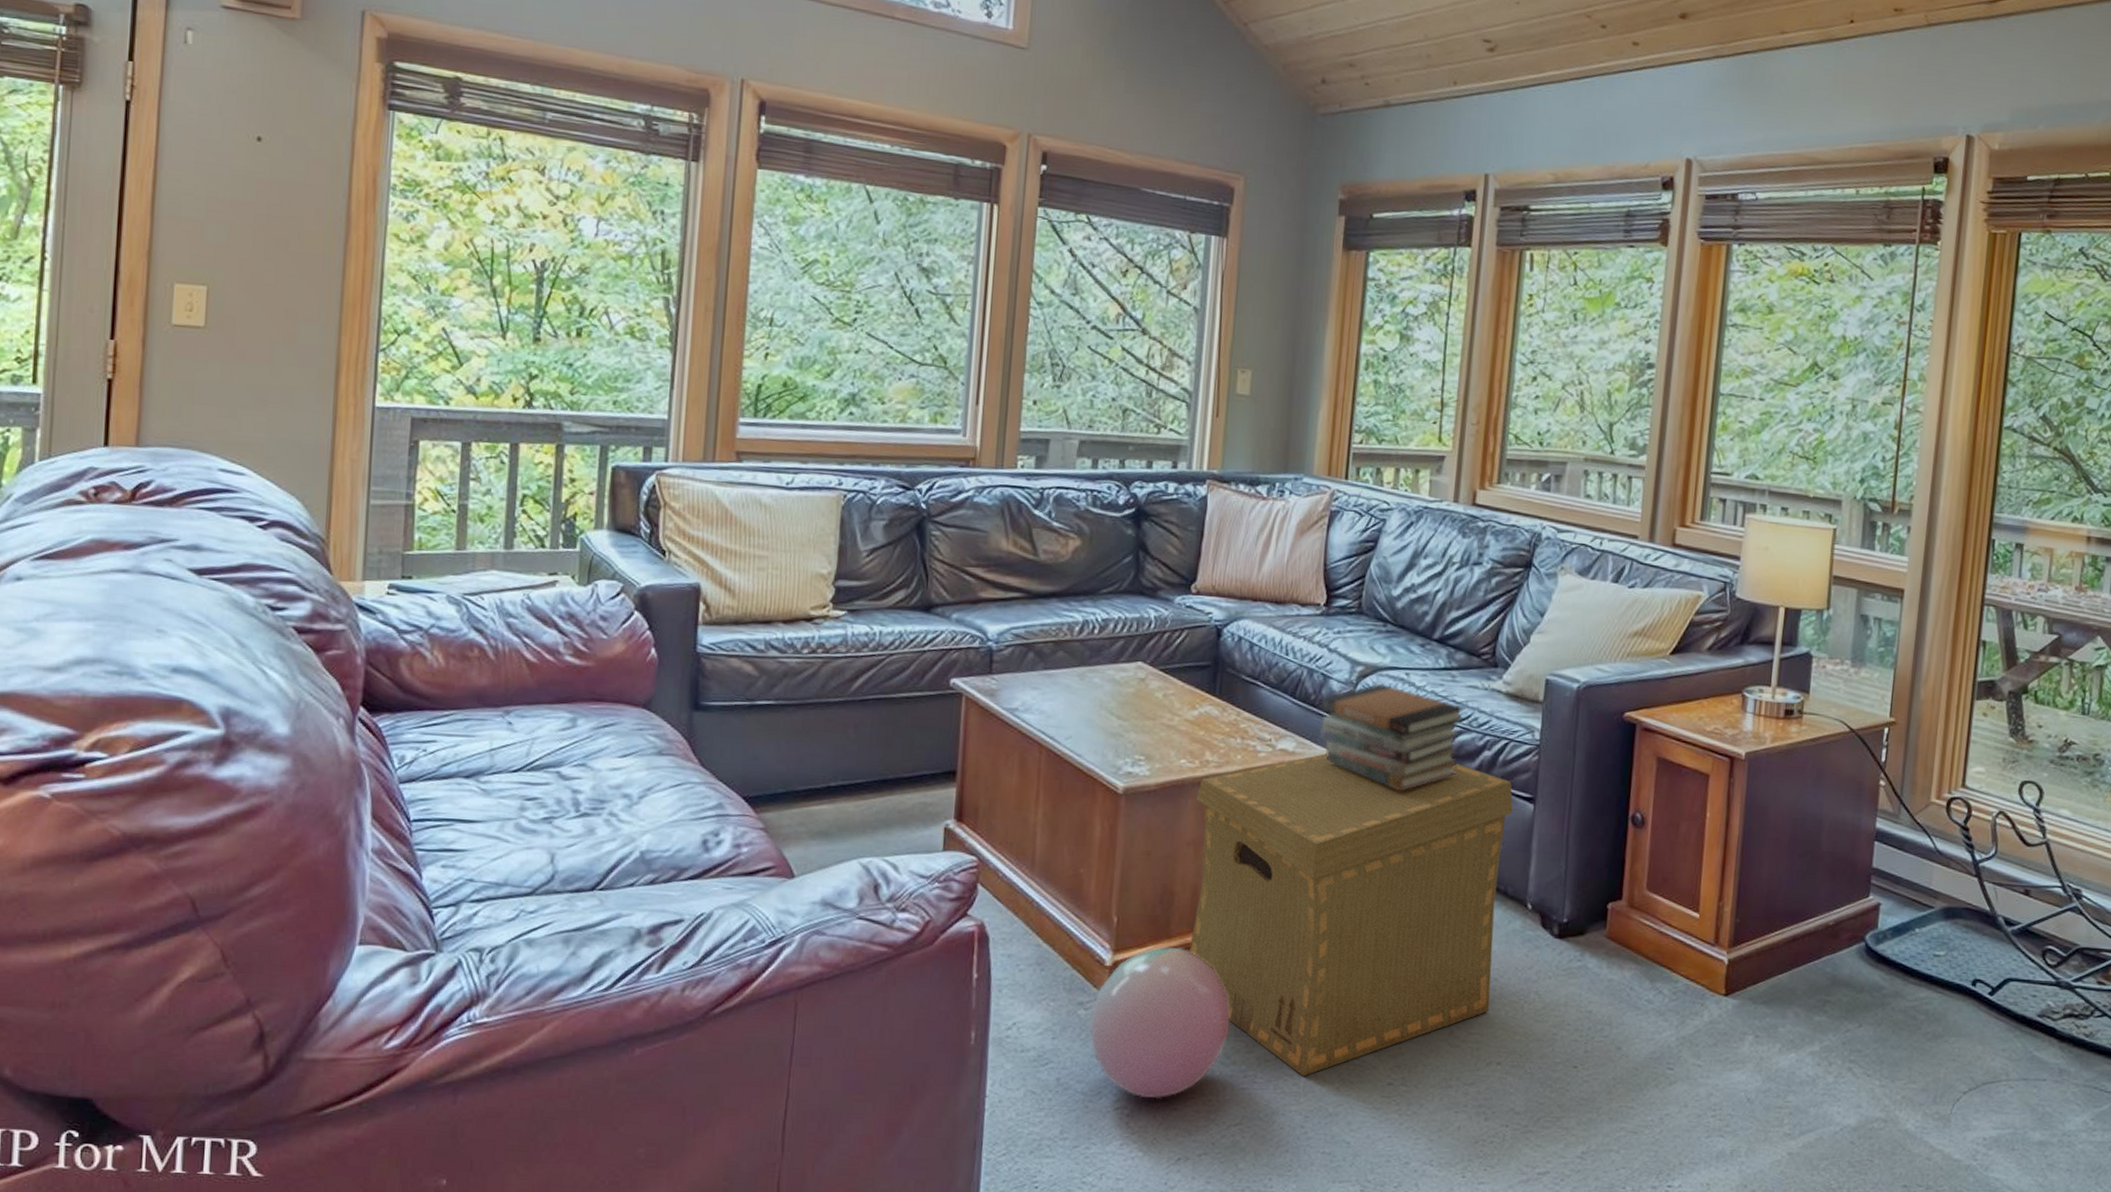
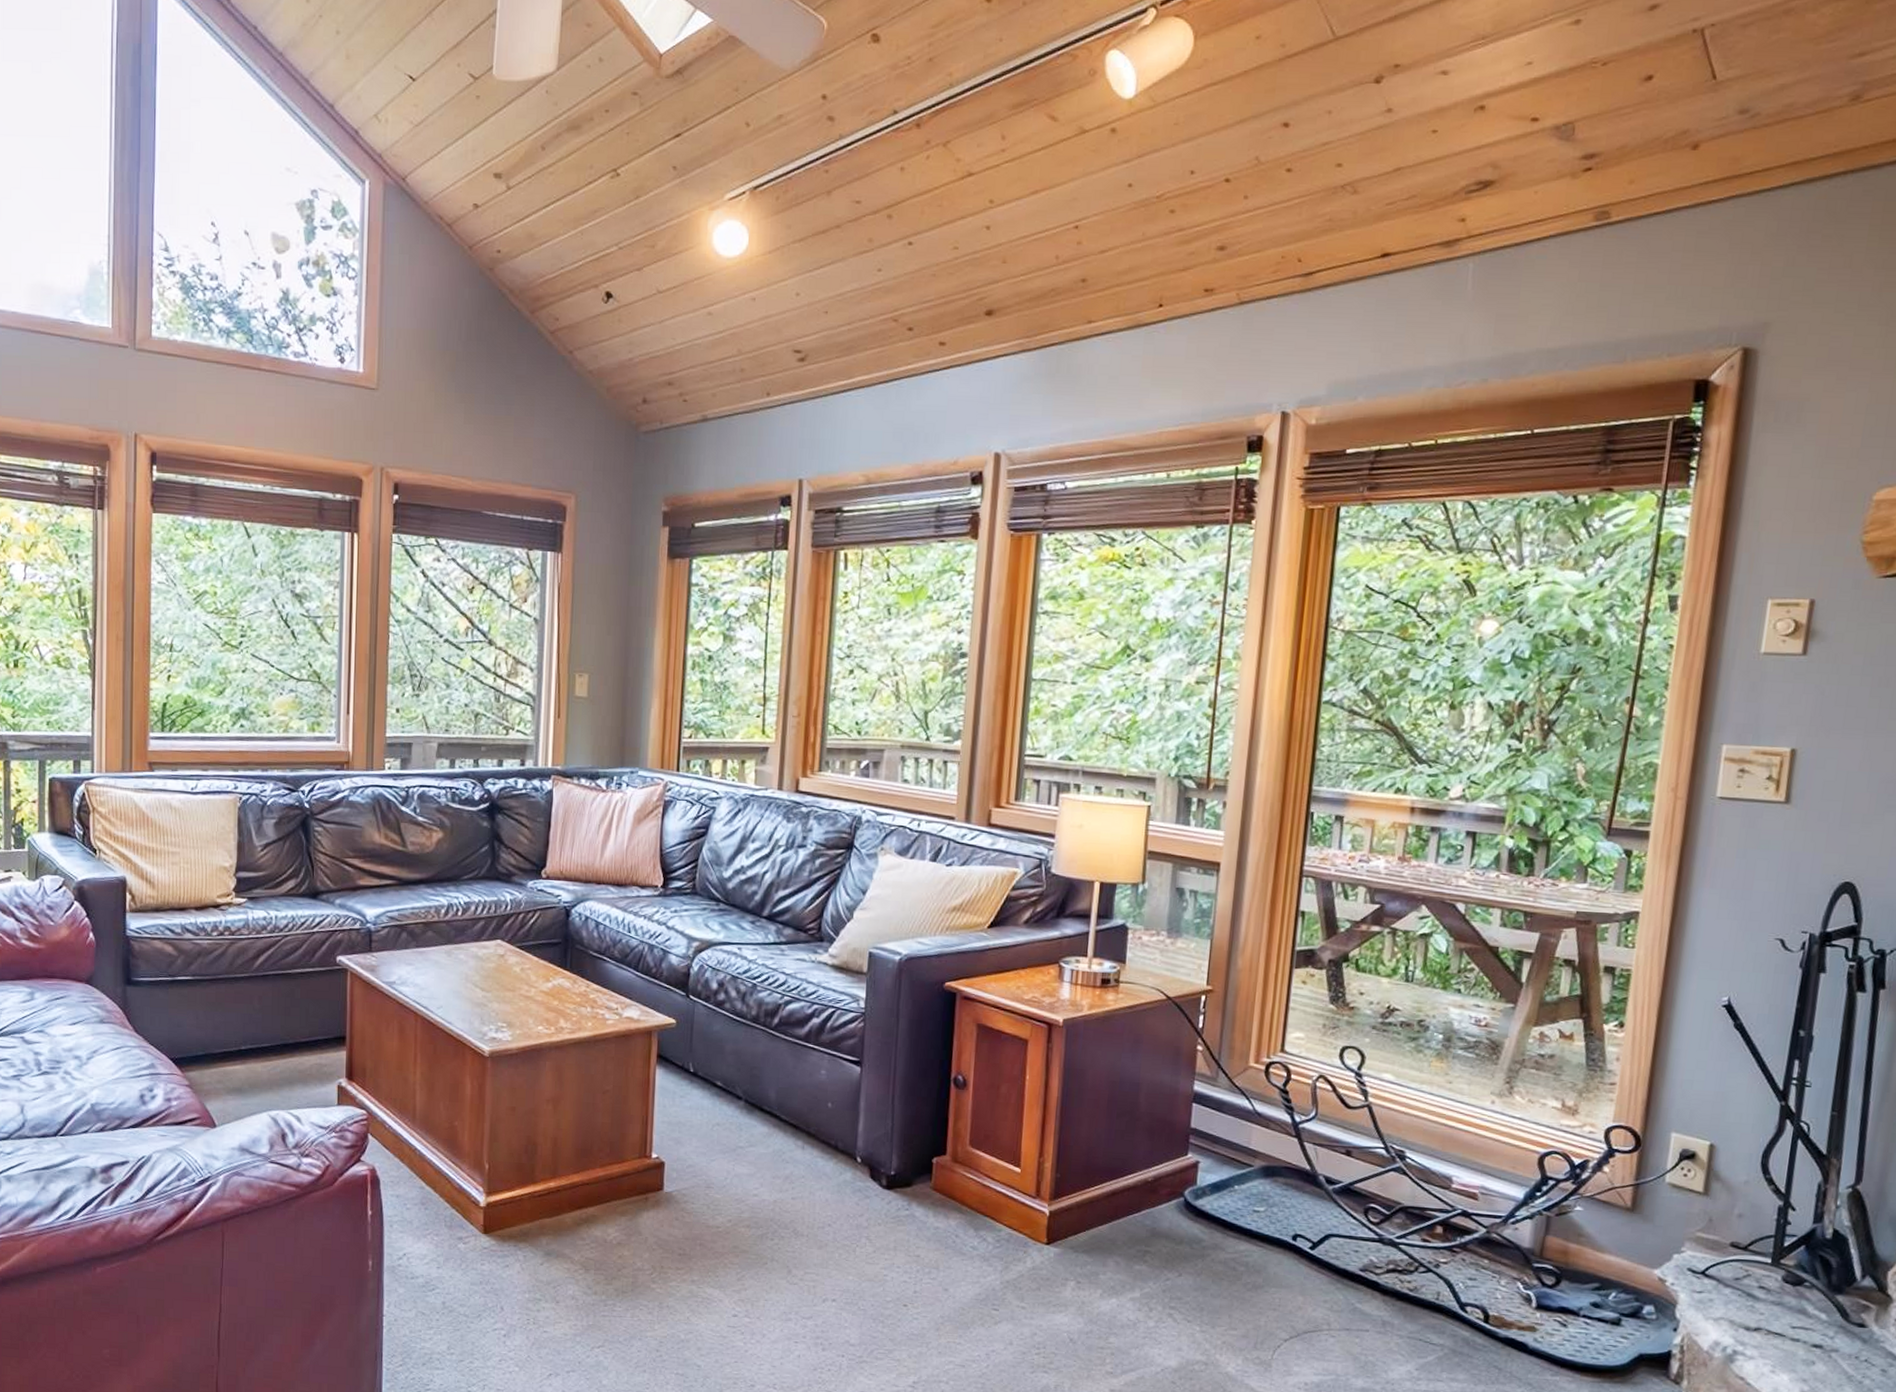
ball: present [1088,947,1231,1099] -> none [468,1191,590,1323]
cardboard box: present [1189,754,1513,1076] -> none [552,1021,841,1307]
book stack: present [1320,683,1466,791] -> none [661,957,795,1055]

